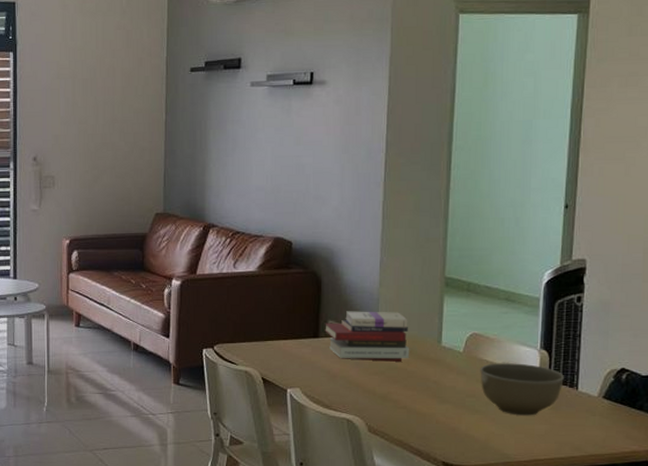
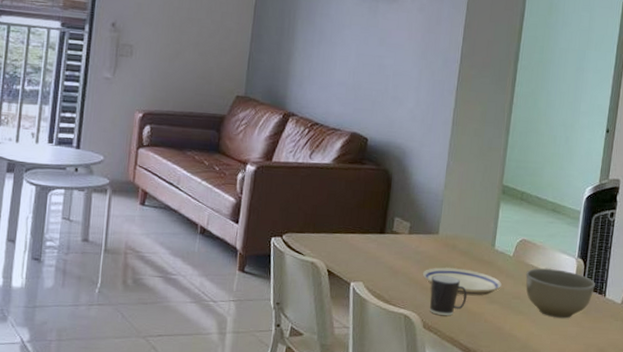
books: present [325,311,410,362] -> none [391,210,467,262]
plate: none [362,368,452,396] -> present [422,267,502,296]
mug: none [373,377,414,419] -> present [429,275,467,316]

